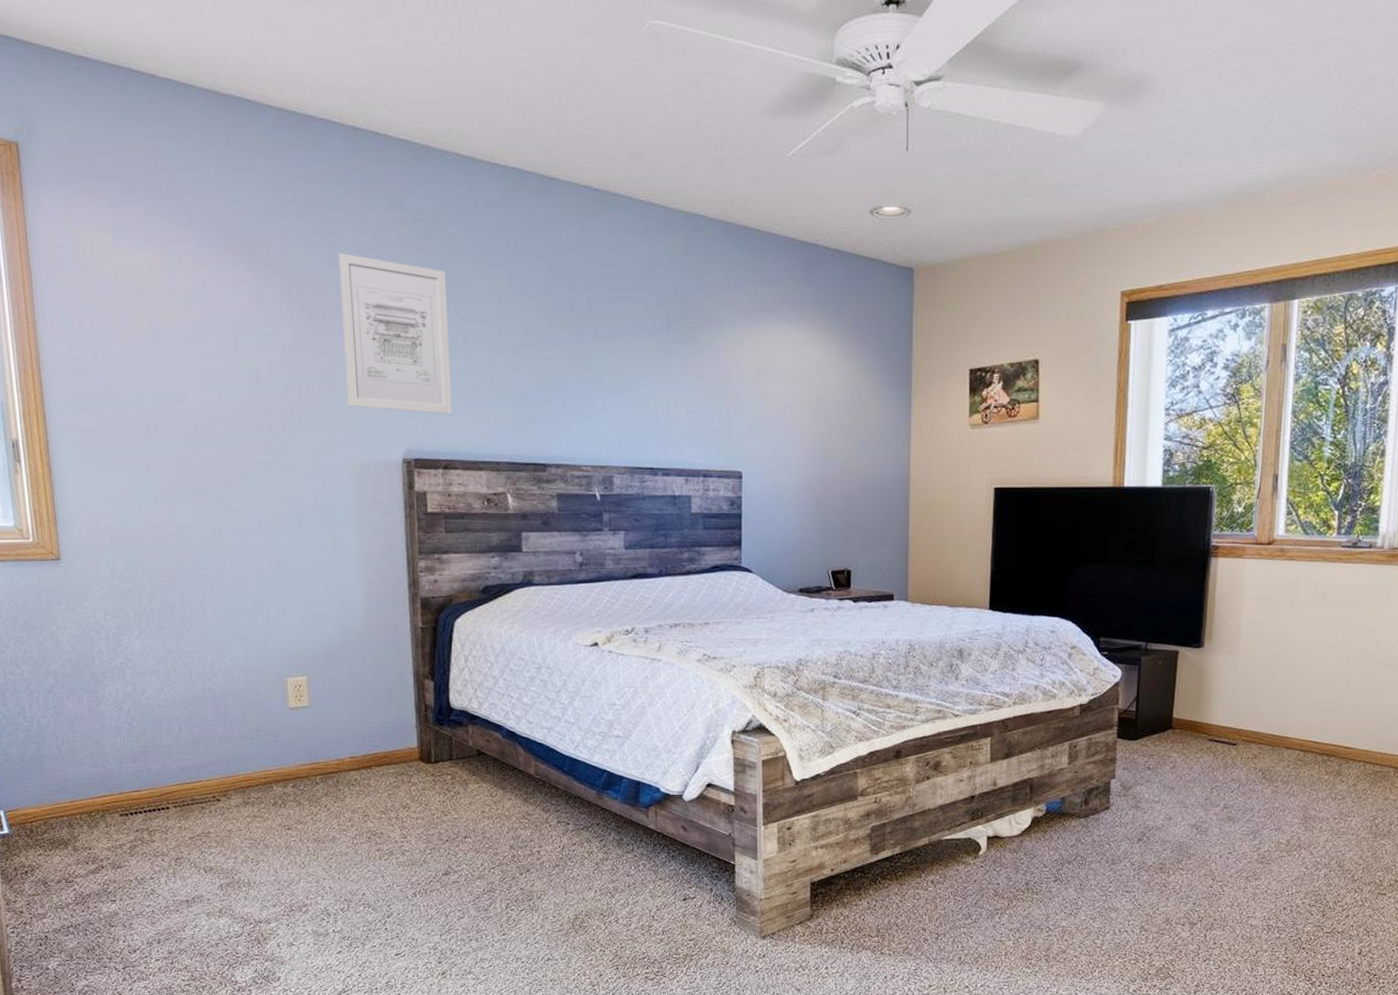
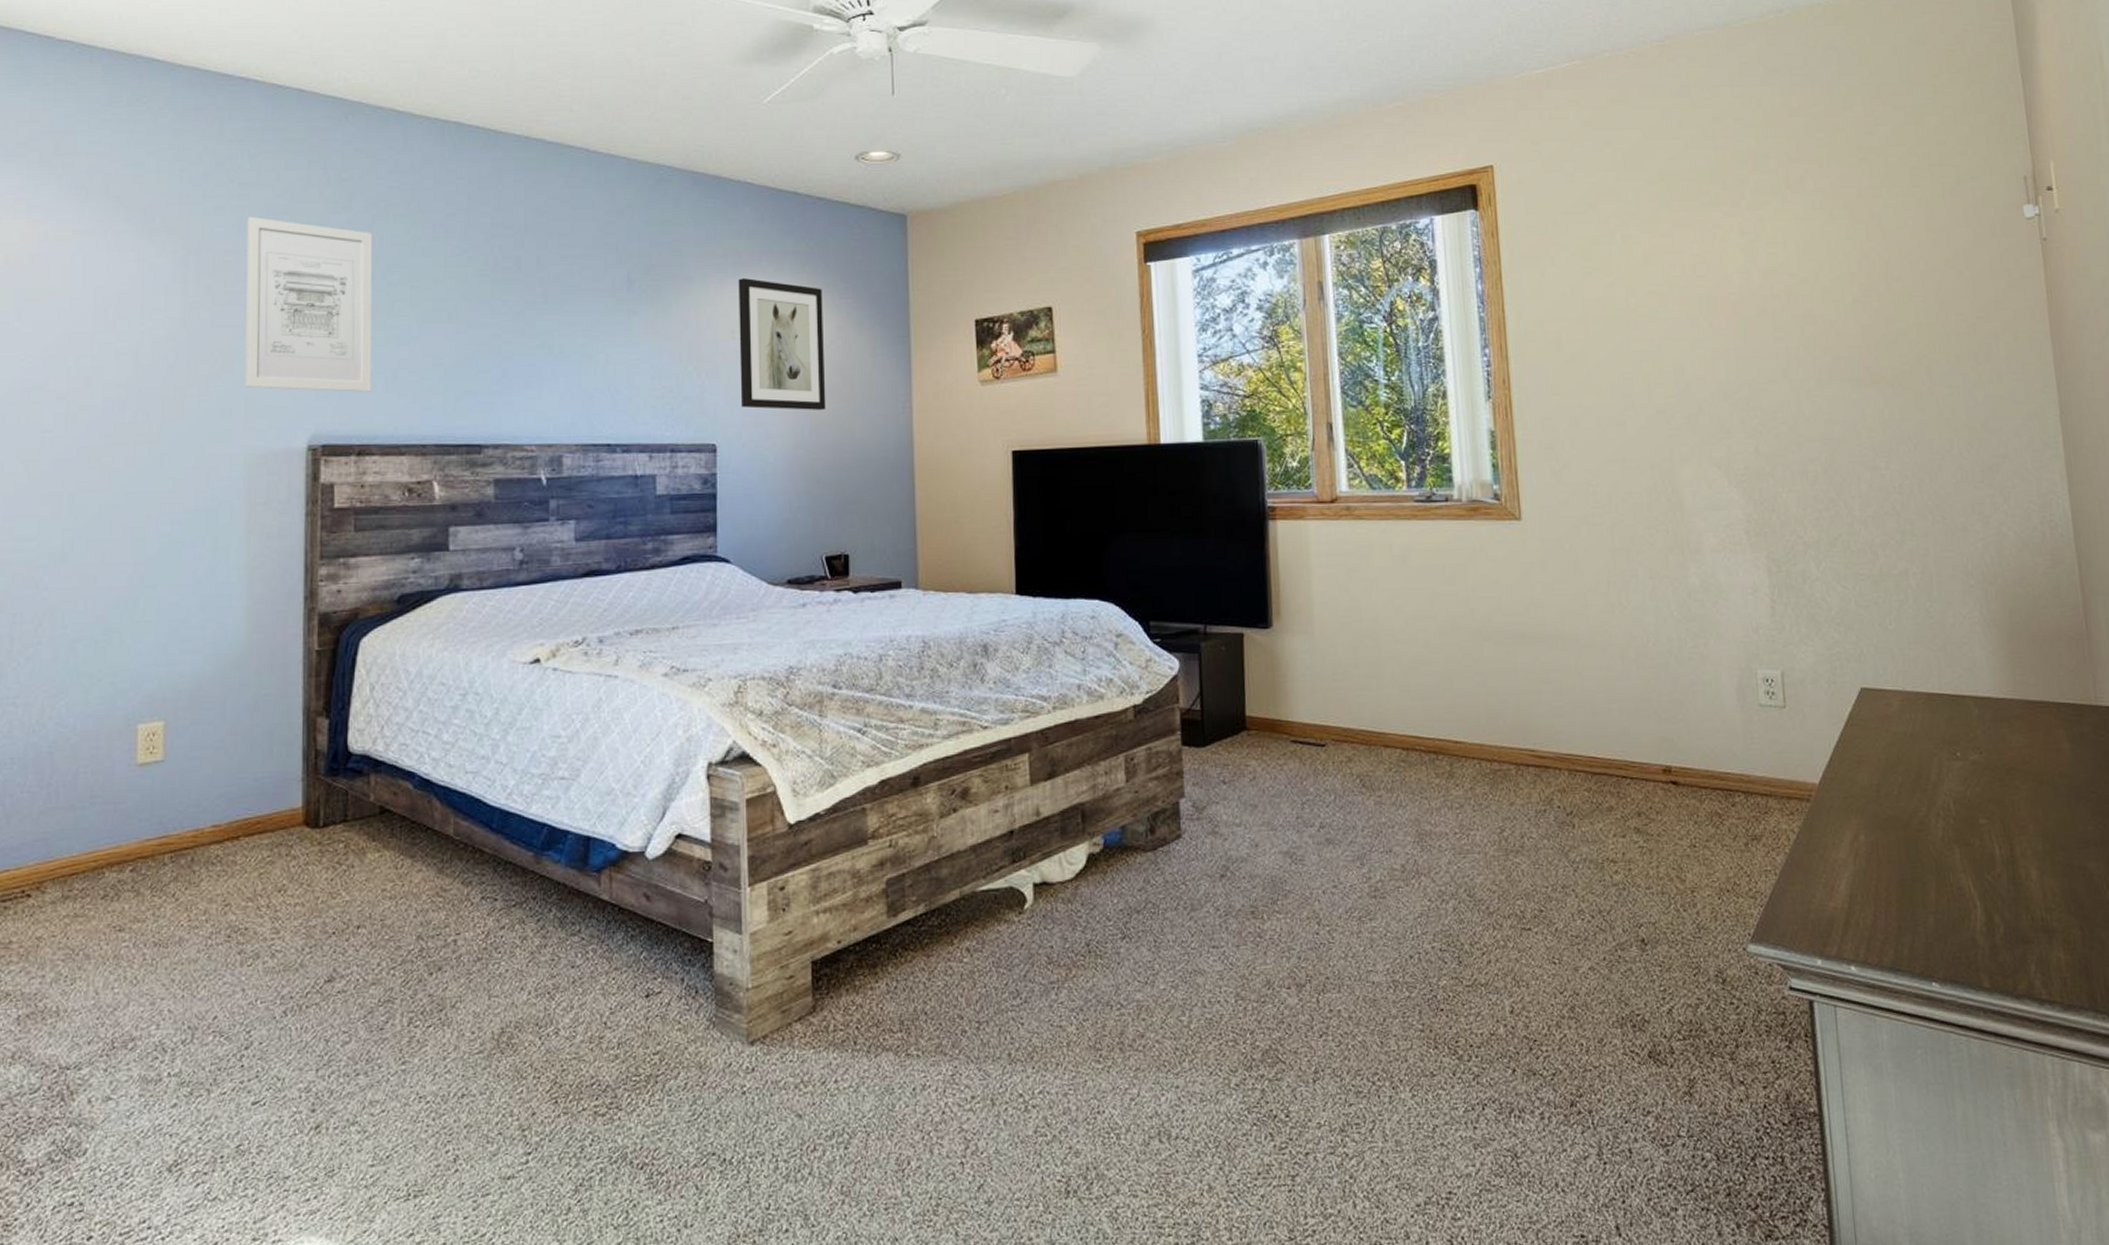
wall art: none [763,324,837,445] -> present [738,278,826,410]

